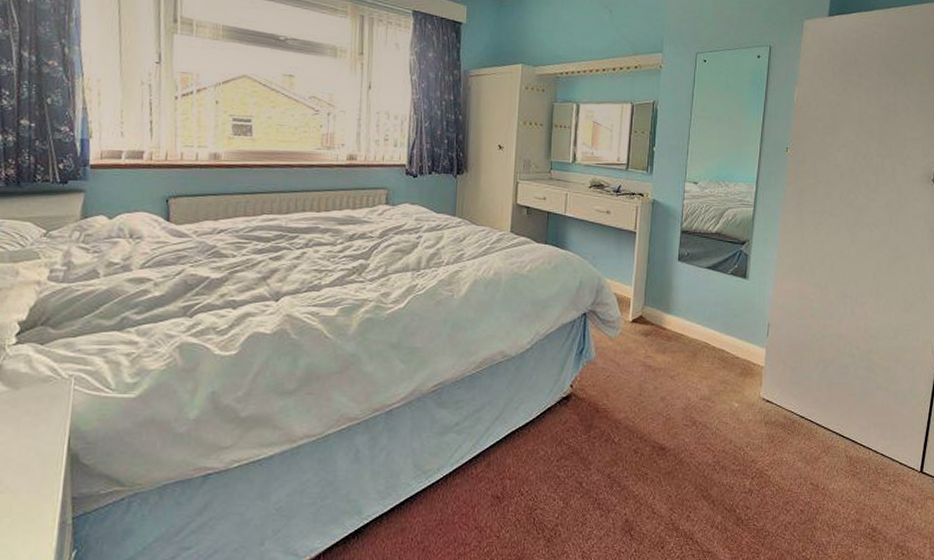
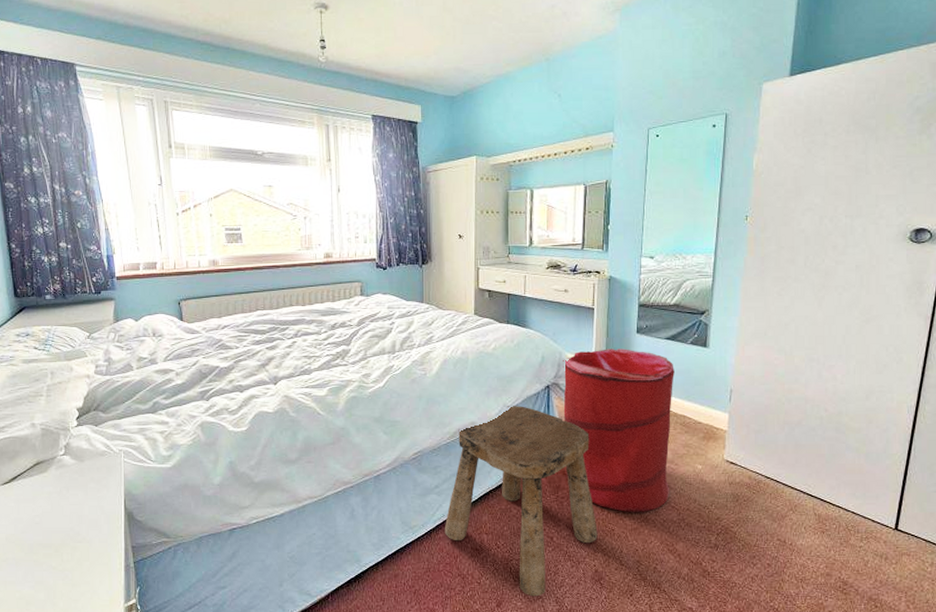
stool: none [462,334,630,552] -> present [444,406,598,597]
laundry hamper: none [599,276,714,454] -> present [563,349,674,512]

